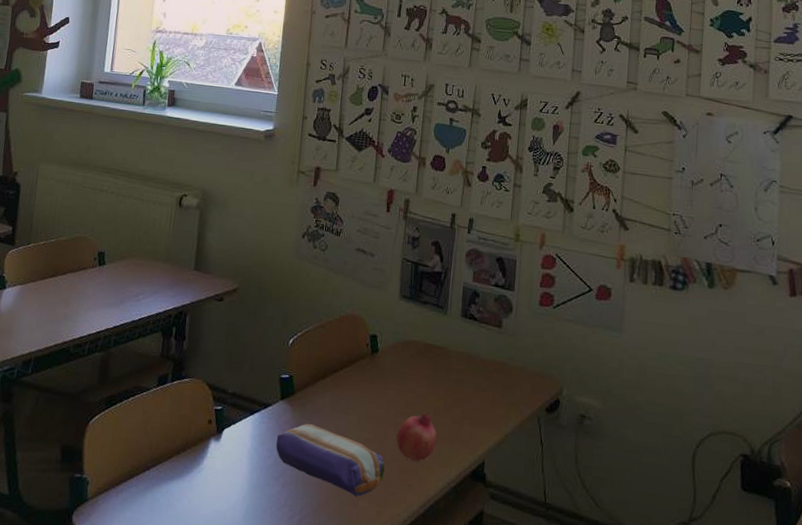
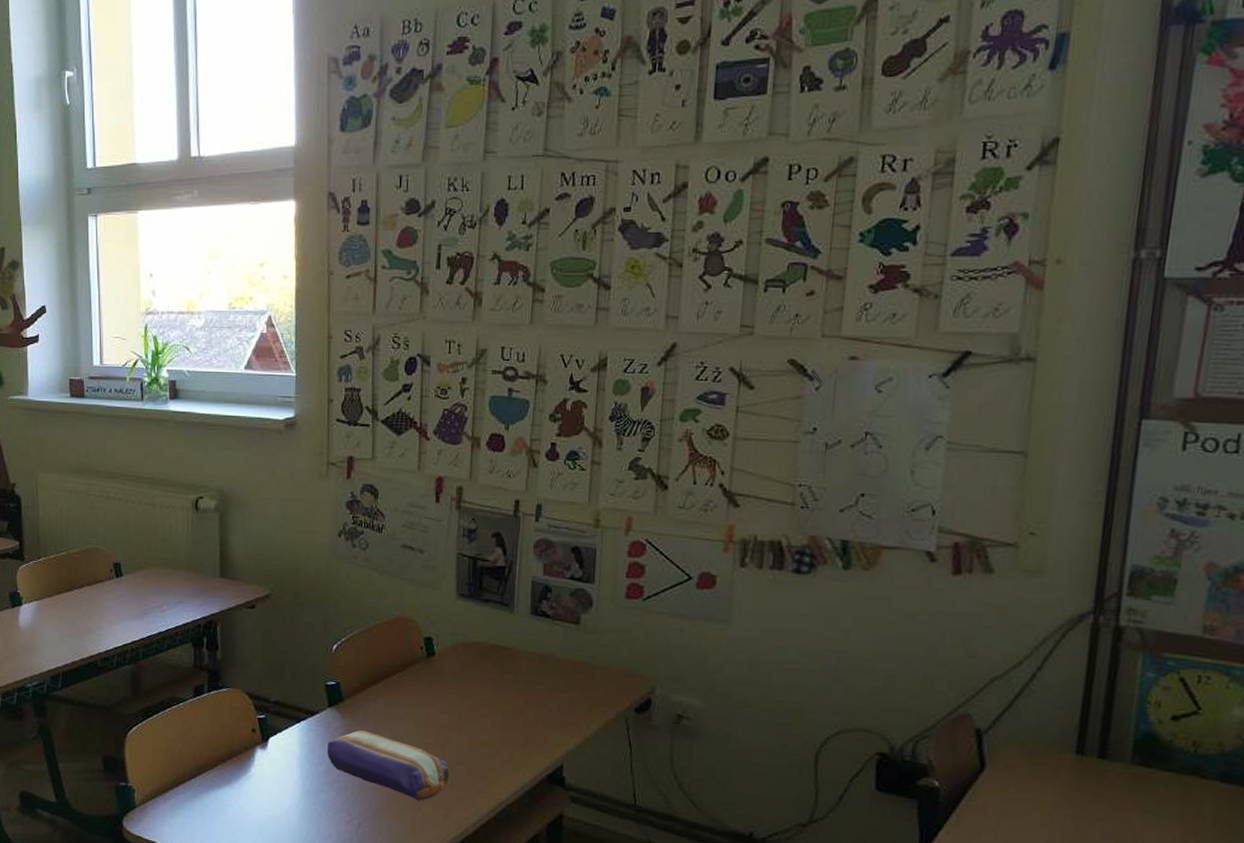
fruit: present [396,412,437,462] -> none [460,716,507,766]

